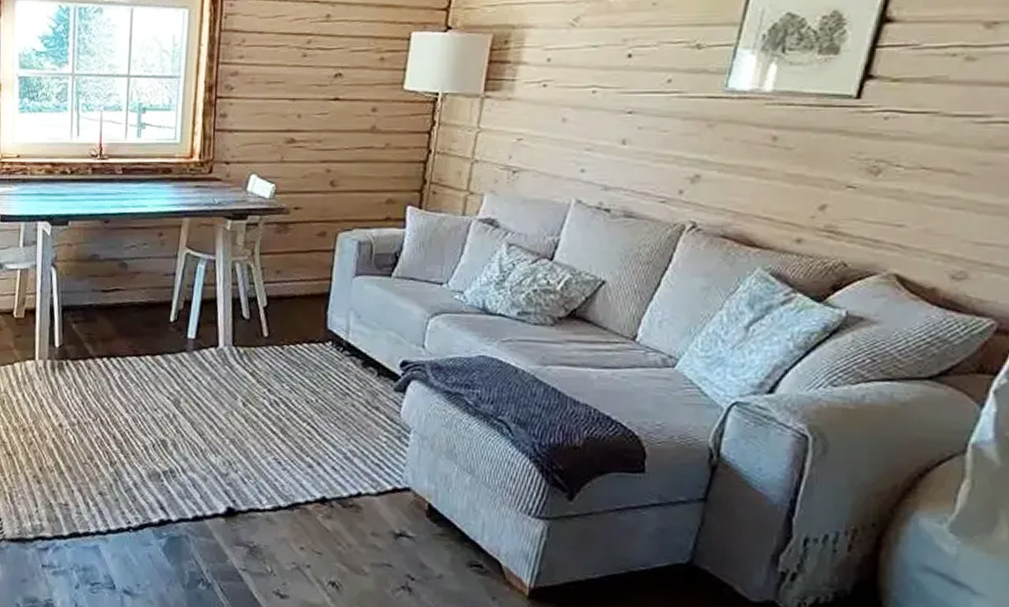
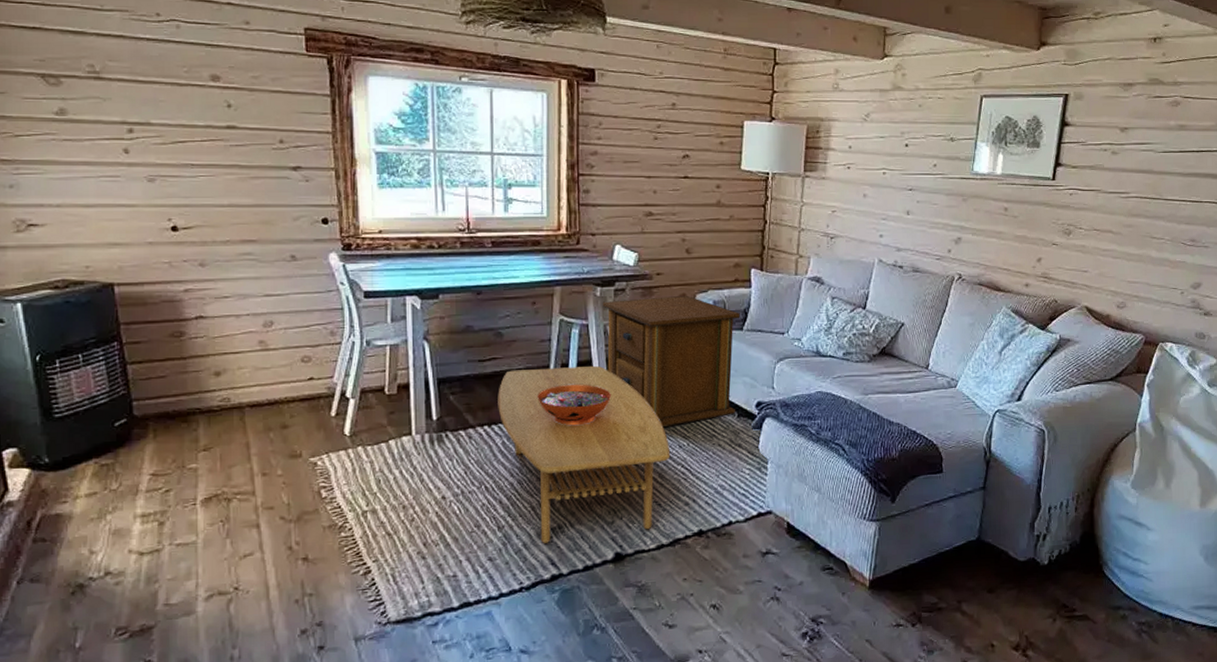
coffee table: none [118,303,296,488] -> present [498,365,671,543]
decorative bowl: none [158,323,236,367] -> present [537,384,612,426]
side table: none [232,233,390,379] -> present [602,295,740,428]

